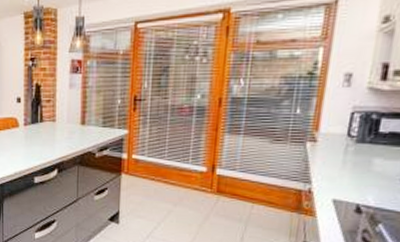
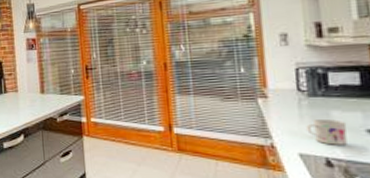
mug: none [346,165,386,193] -> present [306,118,347,145]

